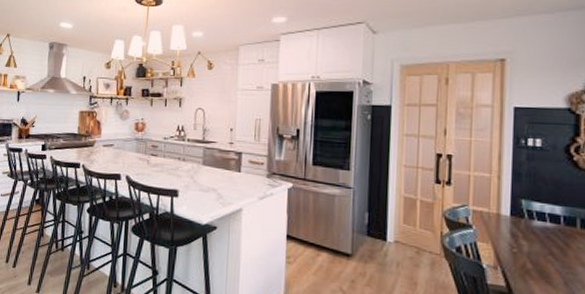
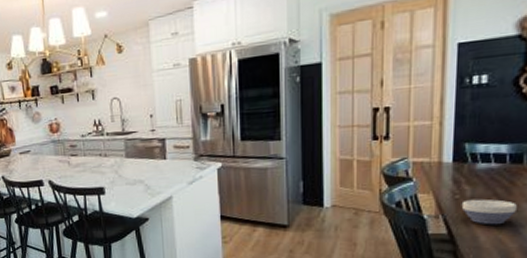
bowl: none [519,254,572,285] -> present [461,199,517,225]

